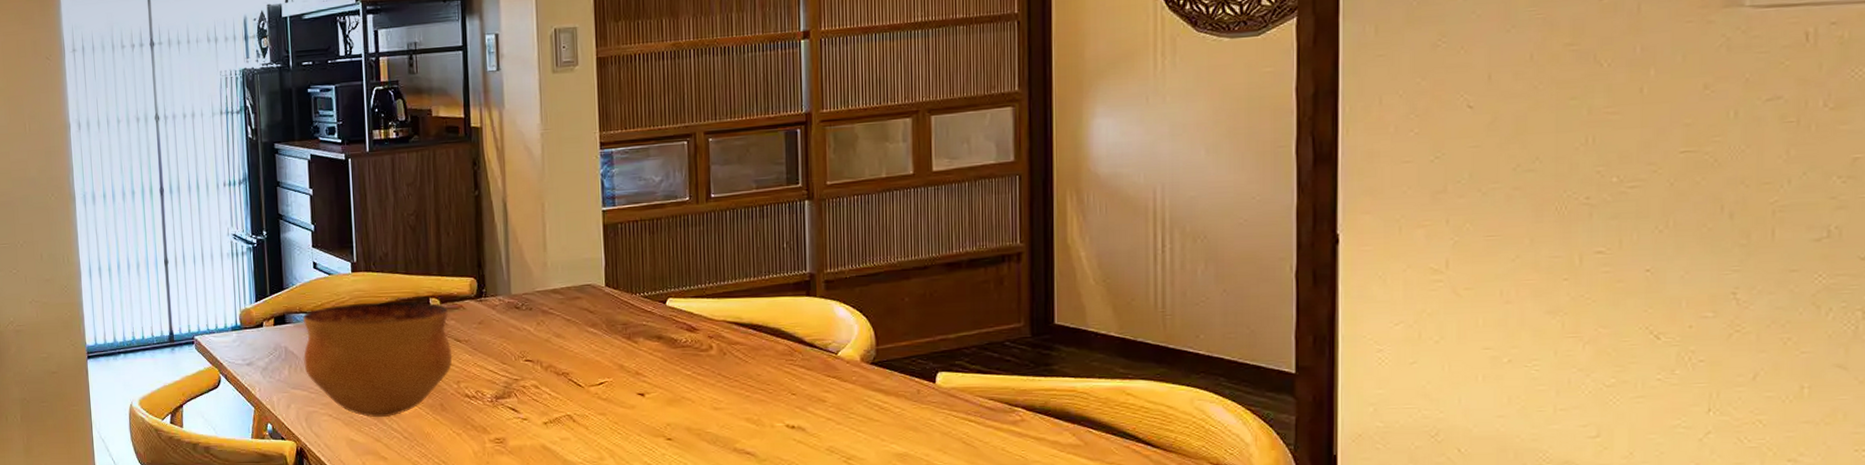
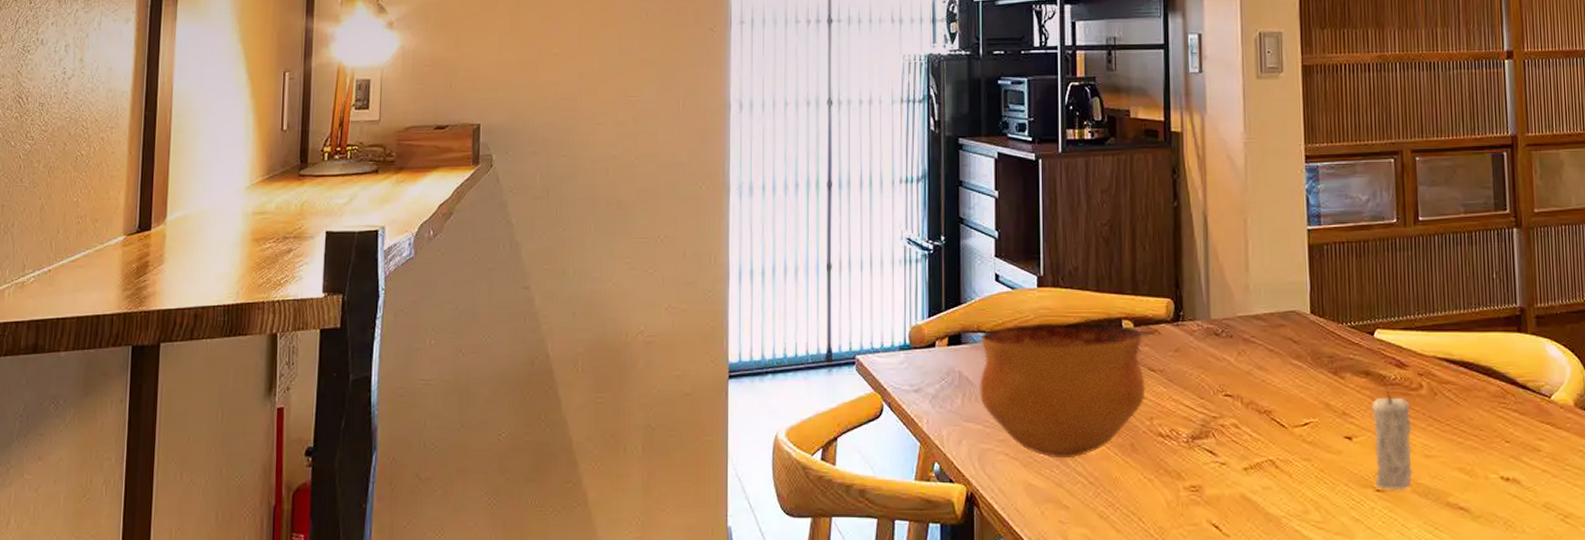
candle: none [664,344,702,439] -> present [1372,382,1413,491]

